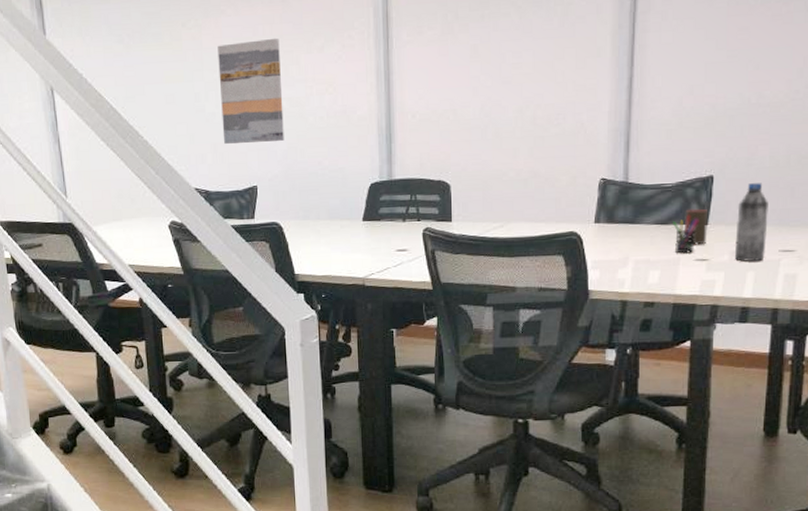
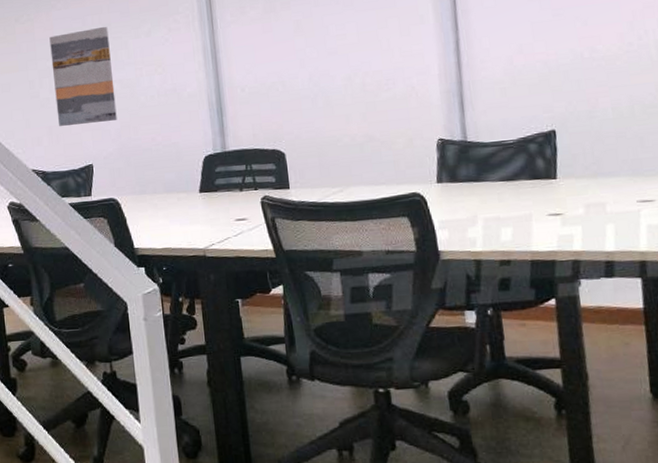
pen holder: present [673,215,699,254] -> none [519,170,547,209]
cup: present [683,208,709,245] -> none [530,163,558,200]
water bottle: present [734,183,768,262] -> none [586,134,623,214]

